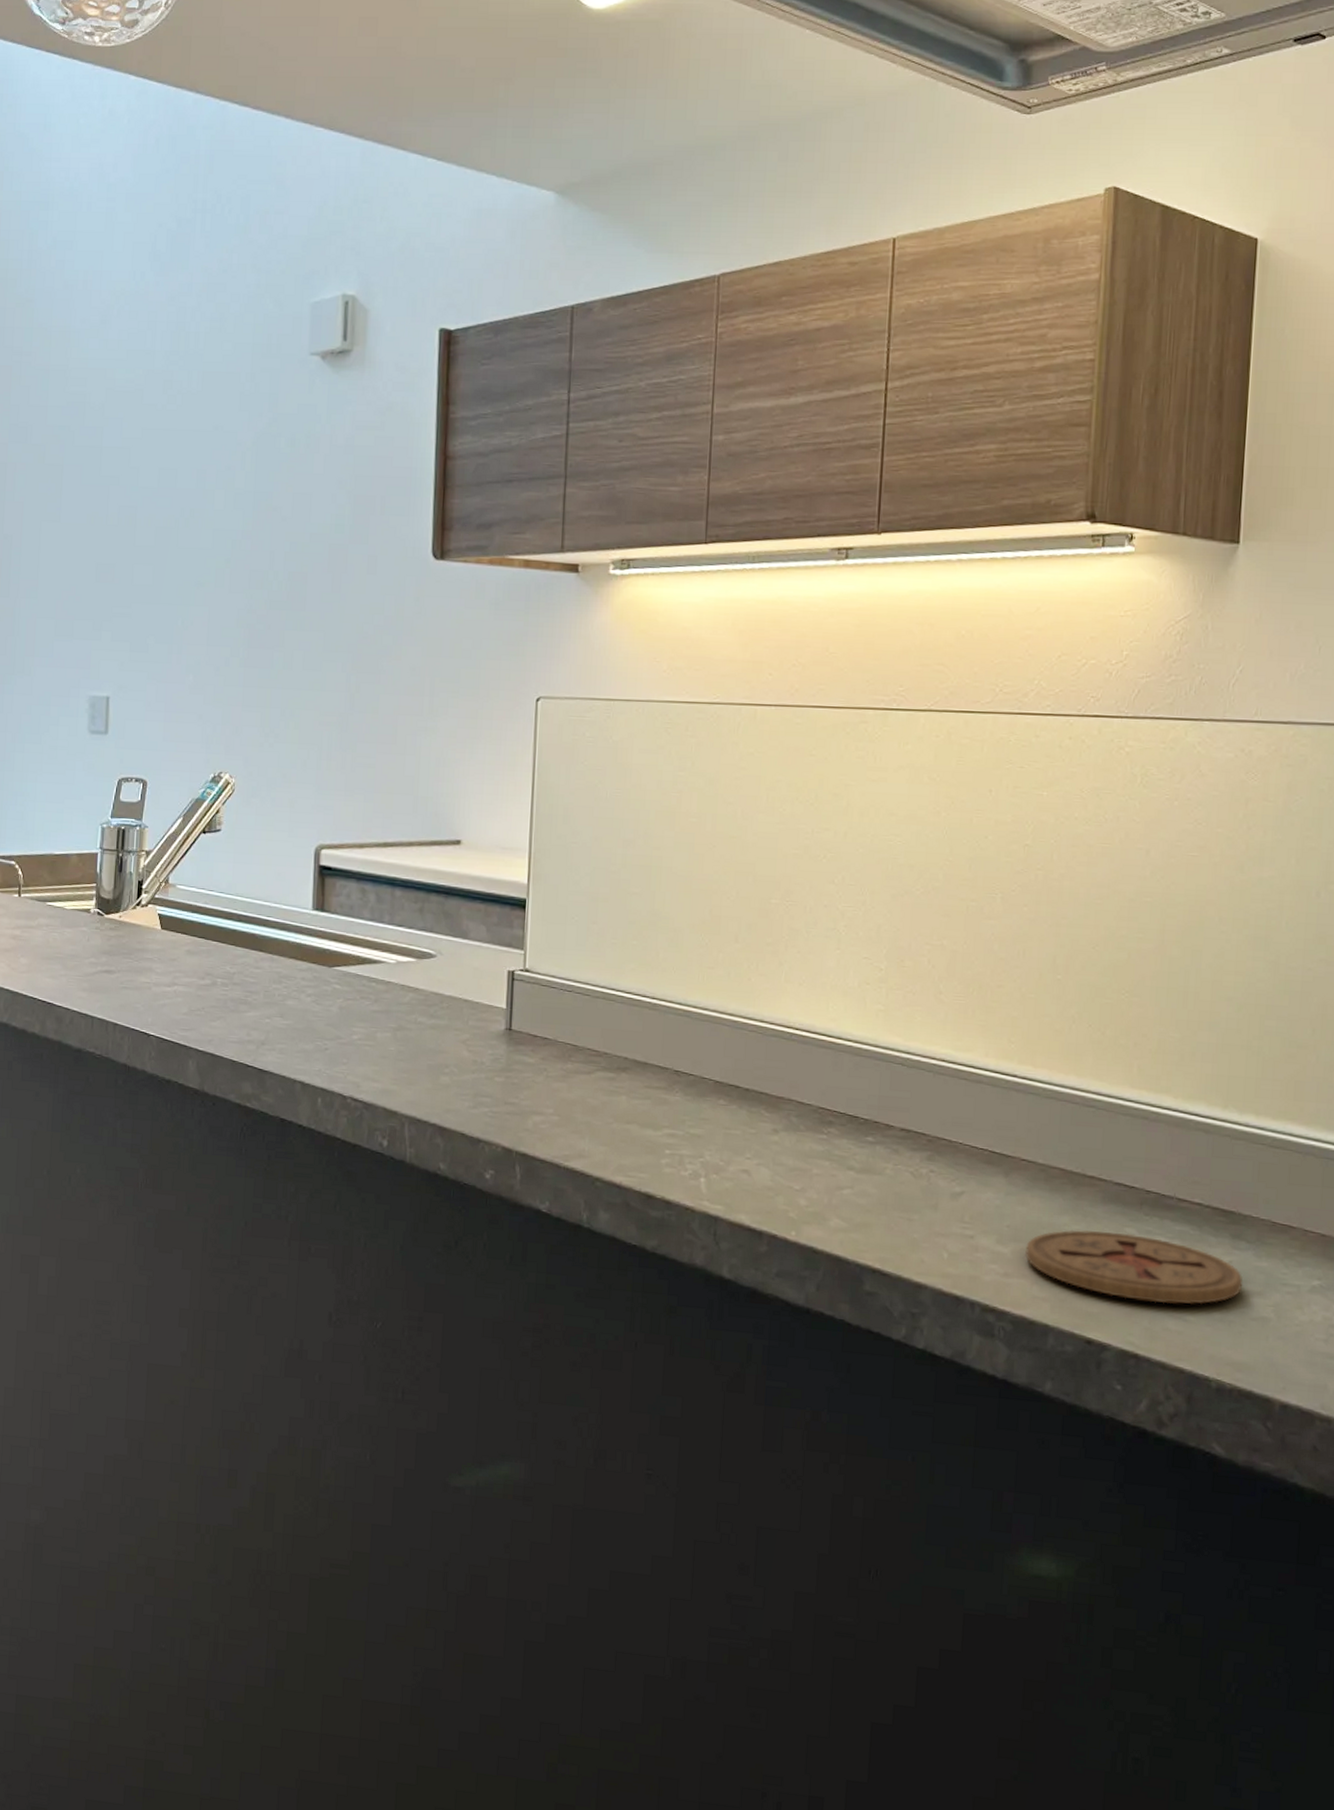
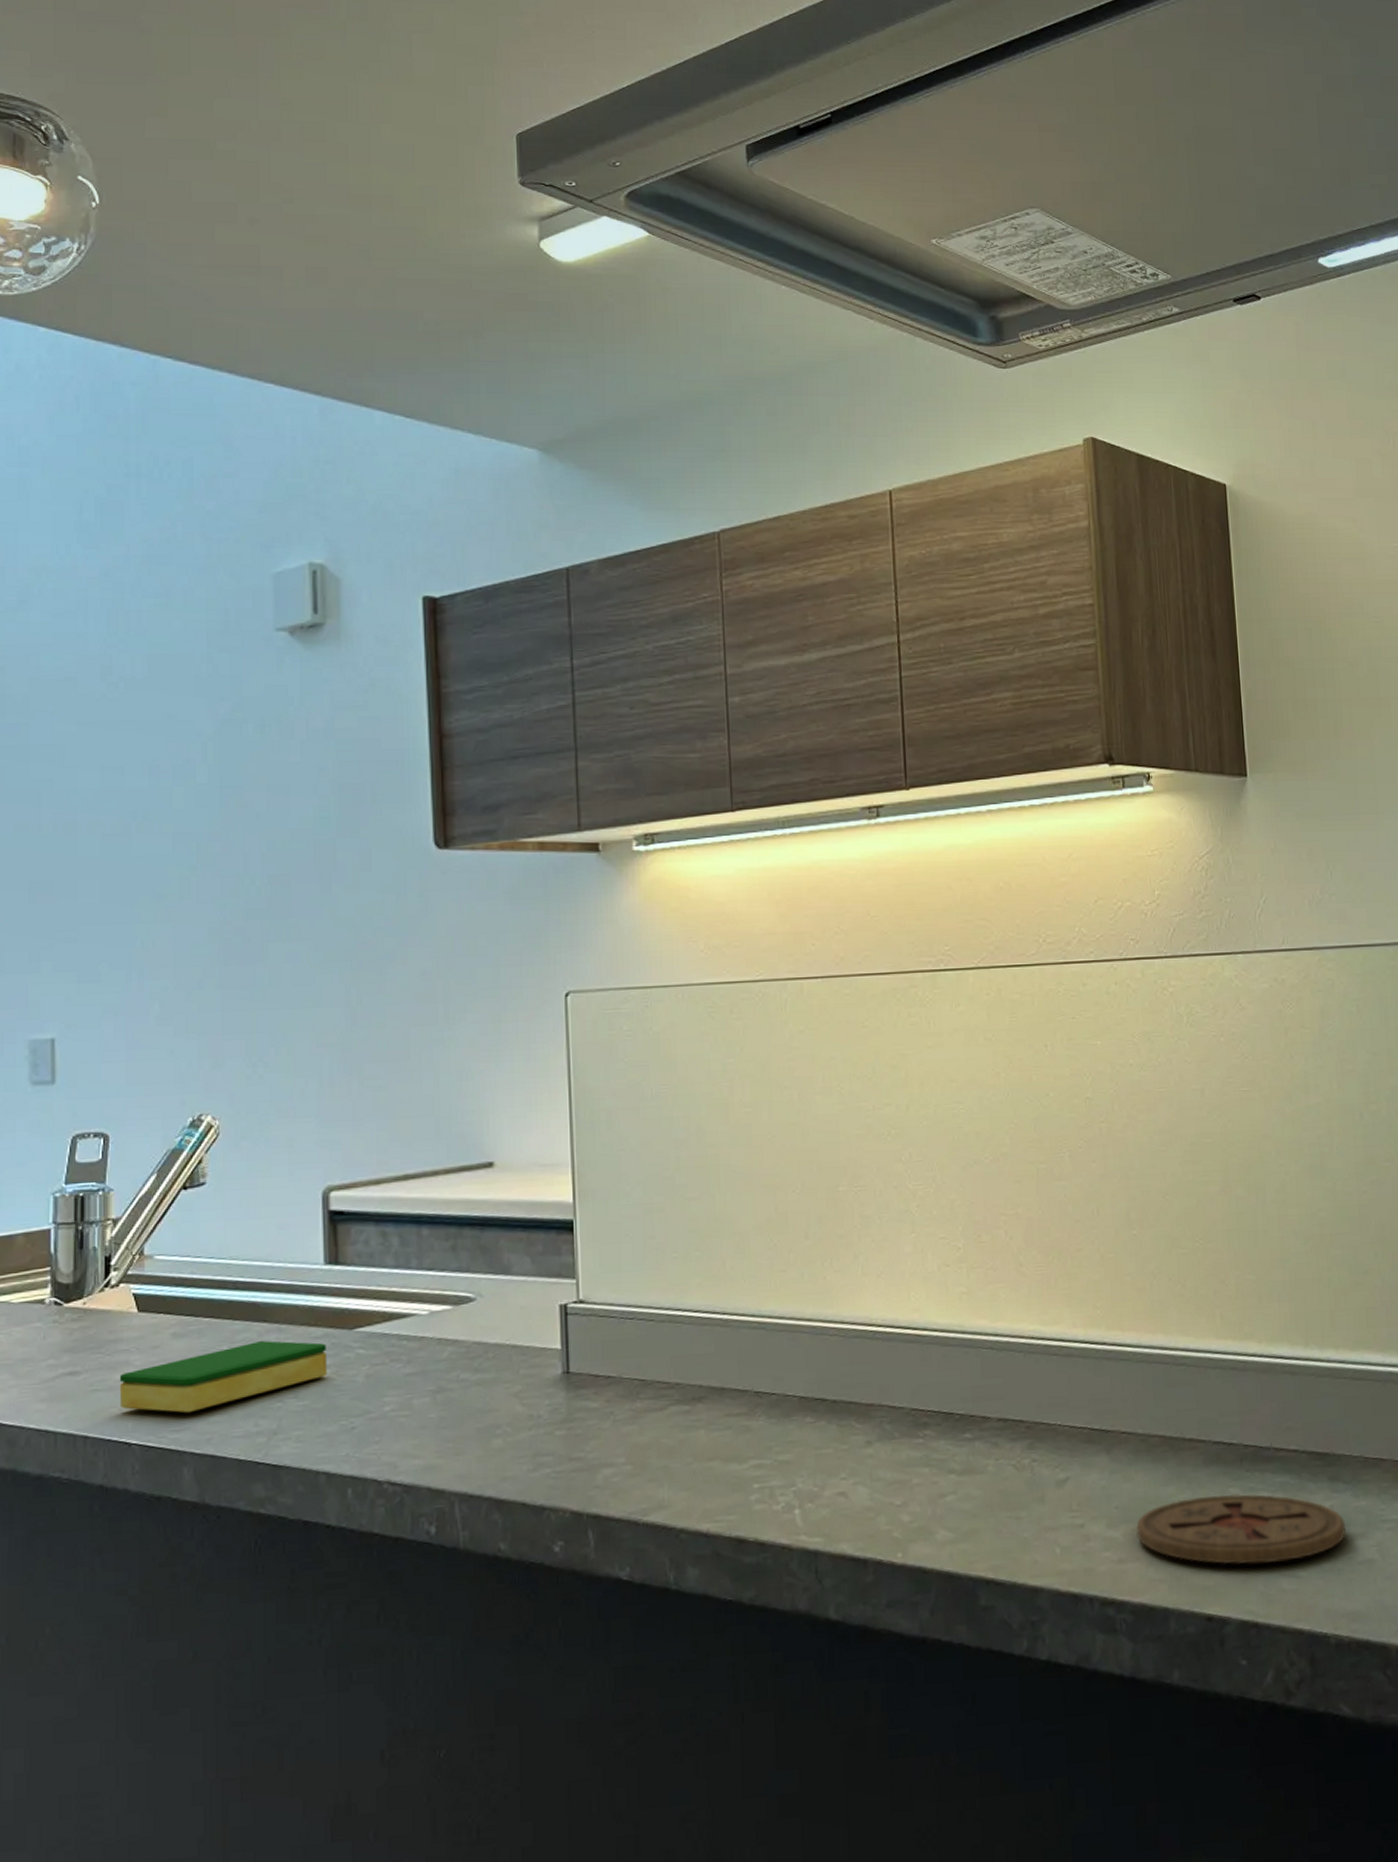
dish sponge: none [143,966,309,1017] -> present [119,1340,327,1414]

